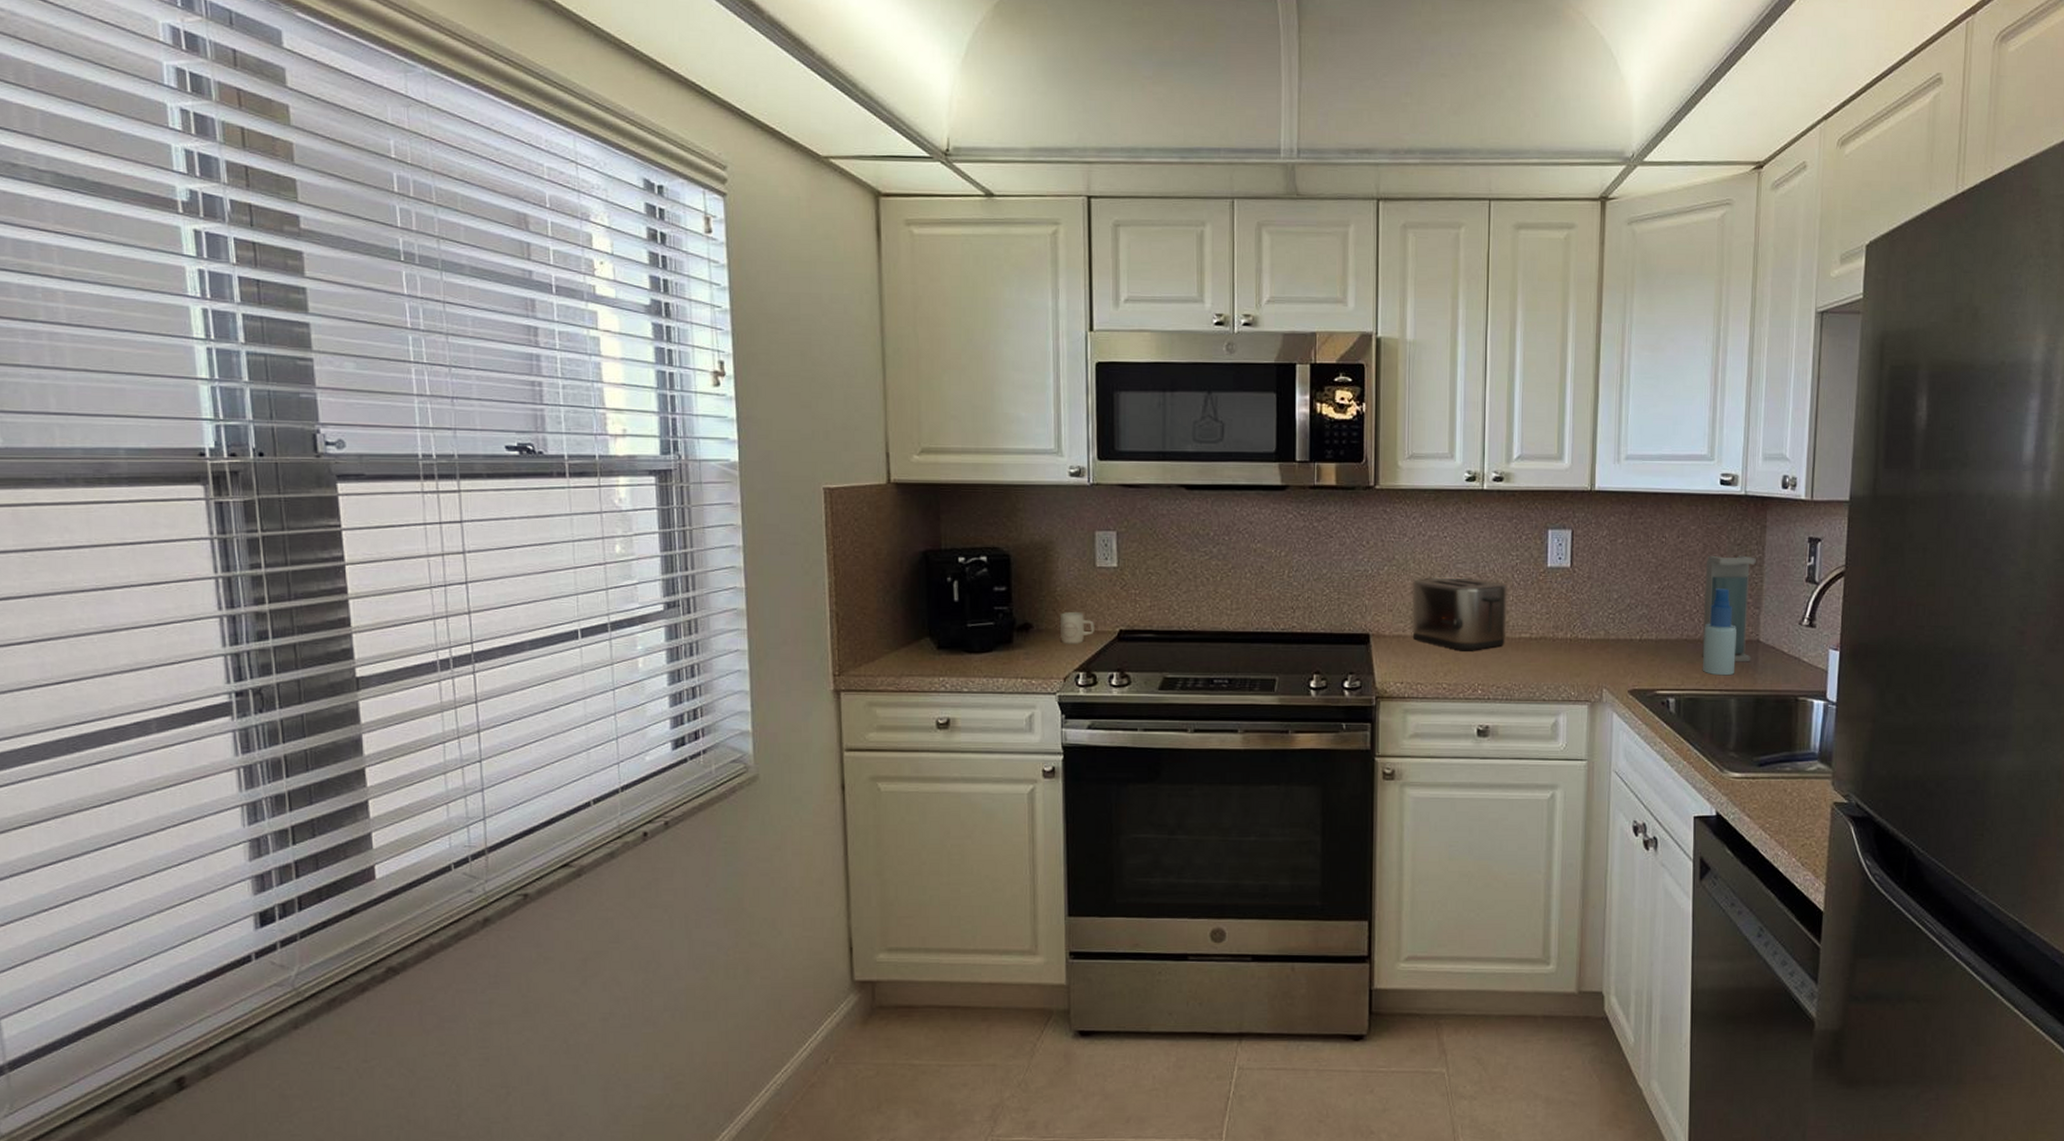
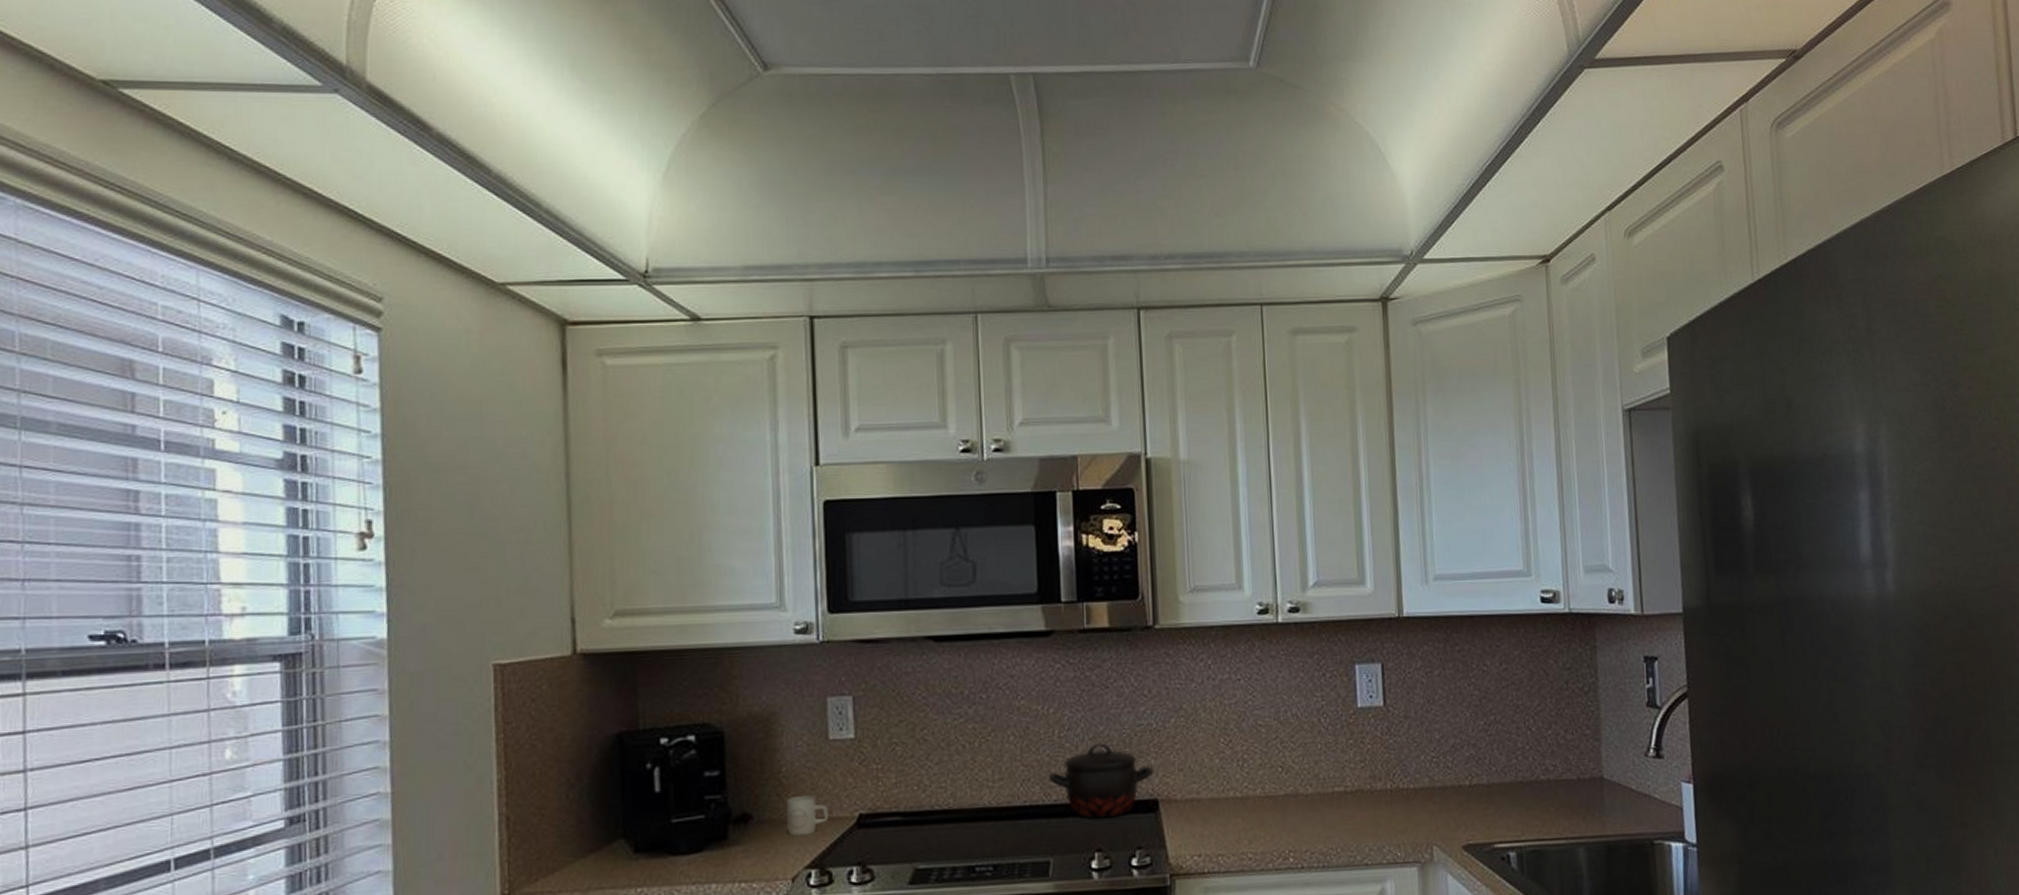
cooking pot: none [1278,584,1368,648] -> present [1049,743,1154,820]
toaster: present [1412,576,1507,651] -> none [1205,724,1317,813]
soap dispenser: present [1702,555,1756,662] -> none [1534,681,1597,805]
spray bottle: present [1702,588,1736,676] -> none [1540,720,1581,822]

